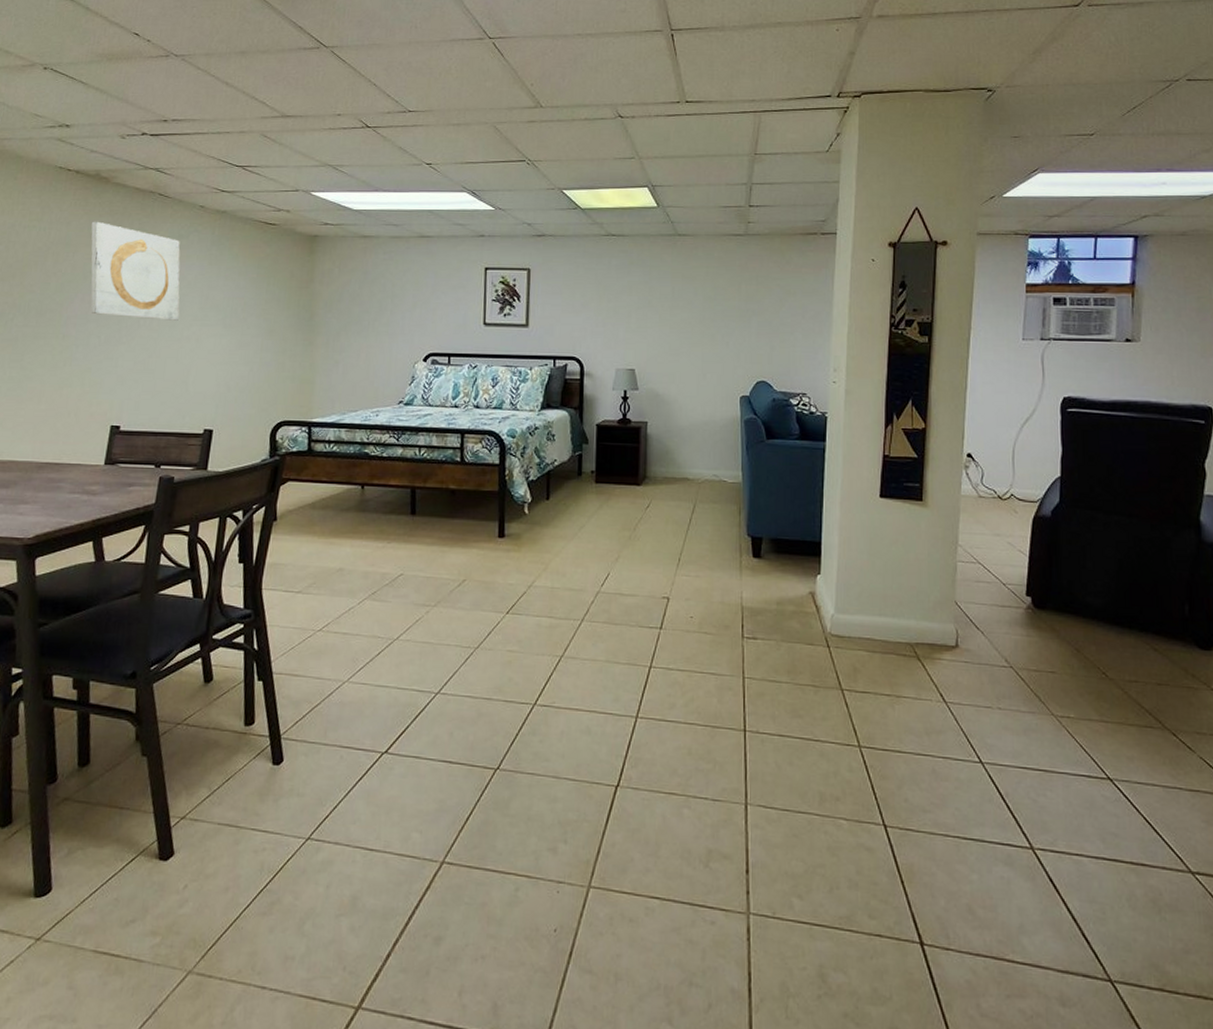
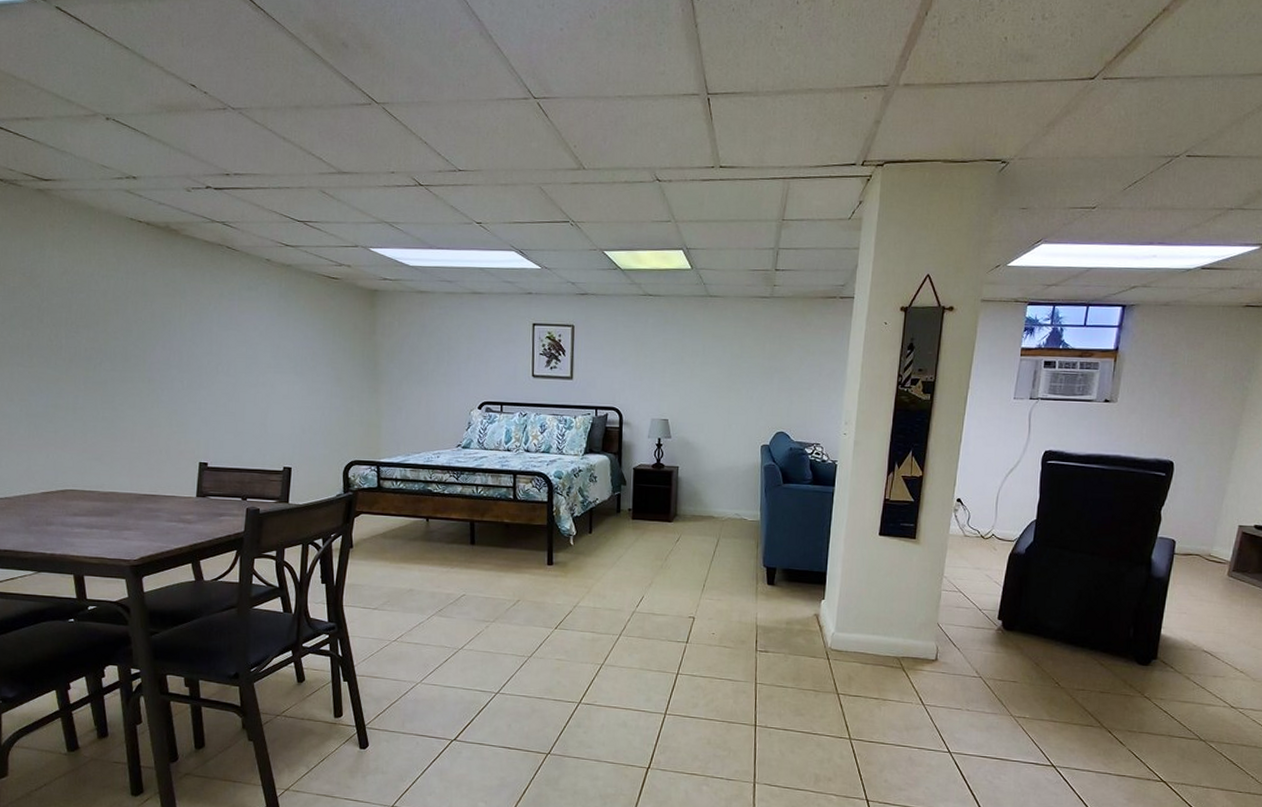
wall art: present [91,221,180,321] -> none [166,272,254,368]

